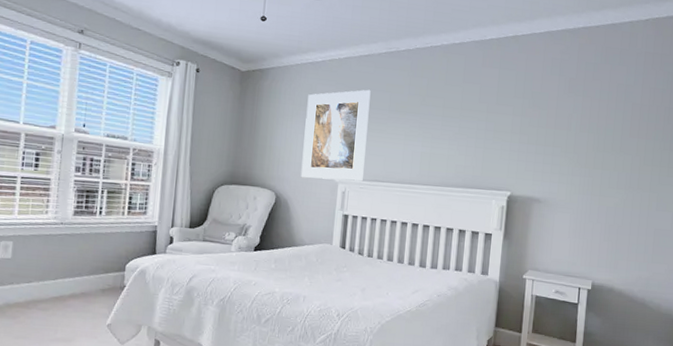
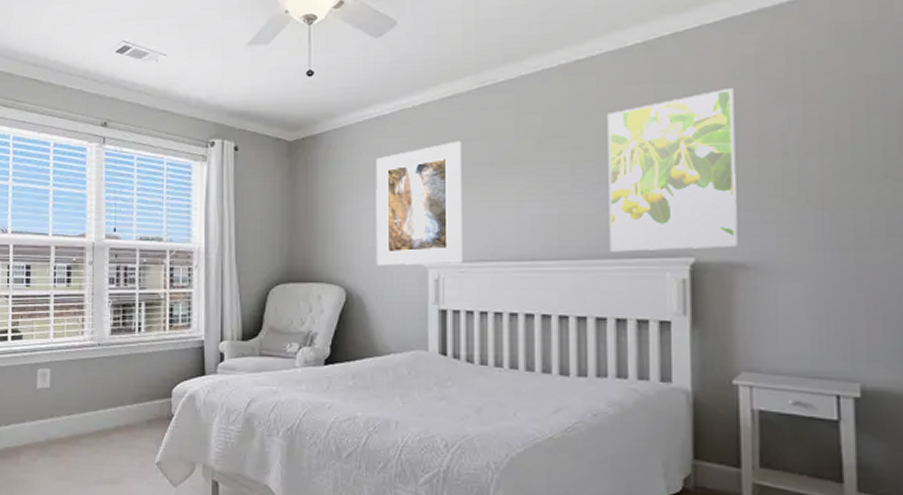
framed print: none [460,79,546,187] -> present [607,89,738,252]

